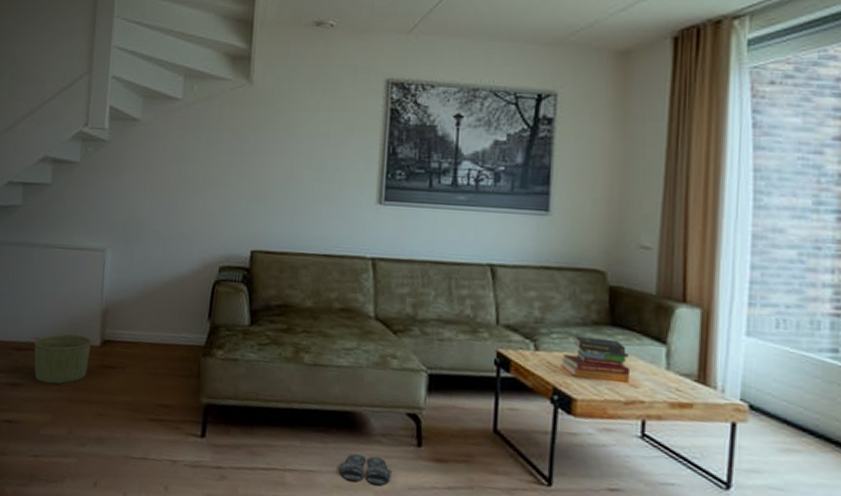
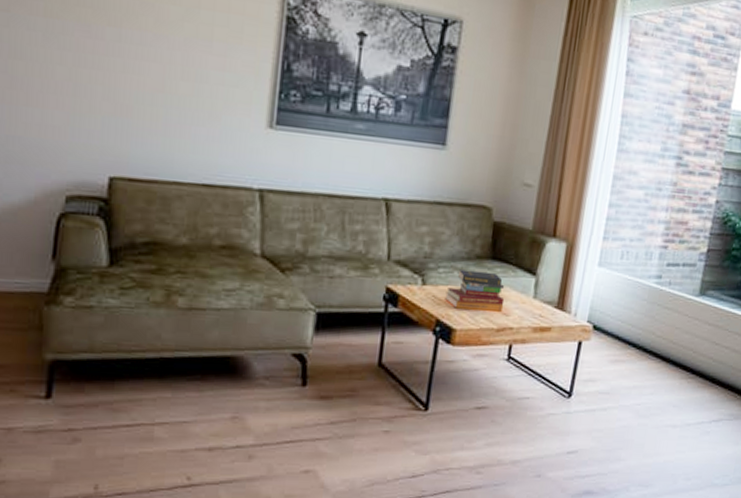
slippers: present [339,453,392,486] -> none [216,399,274,429]

